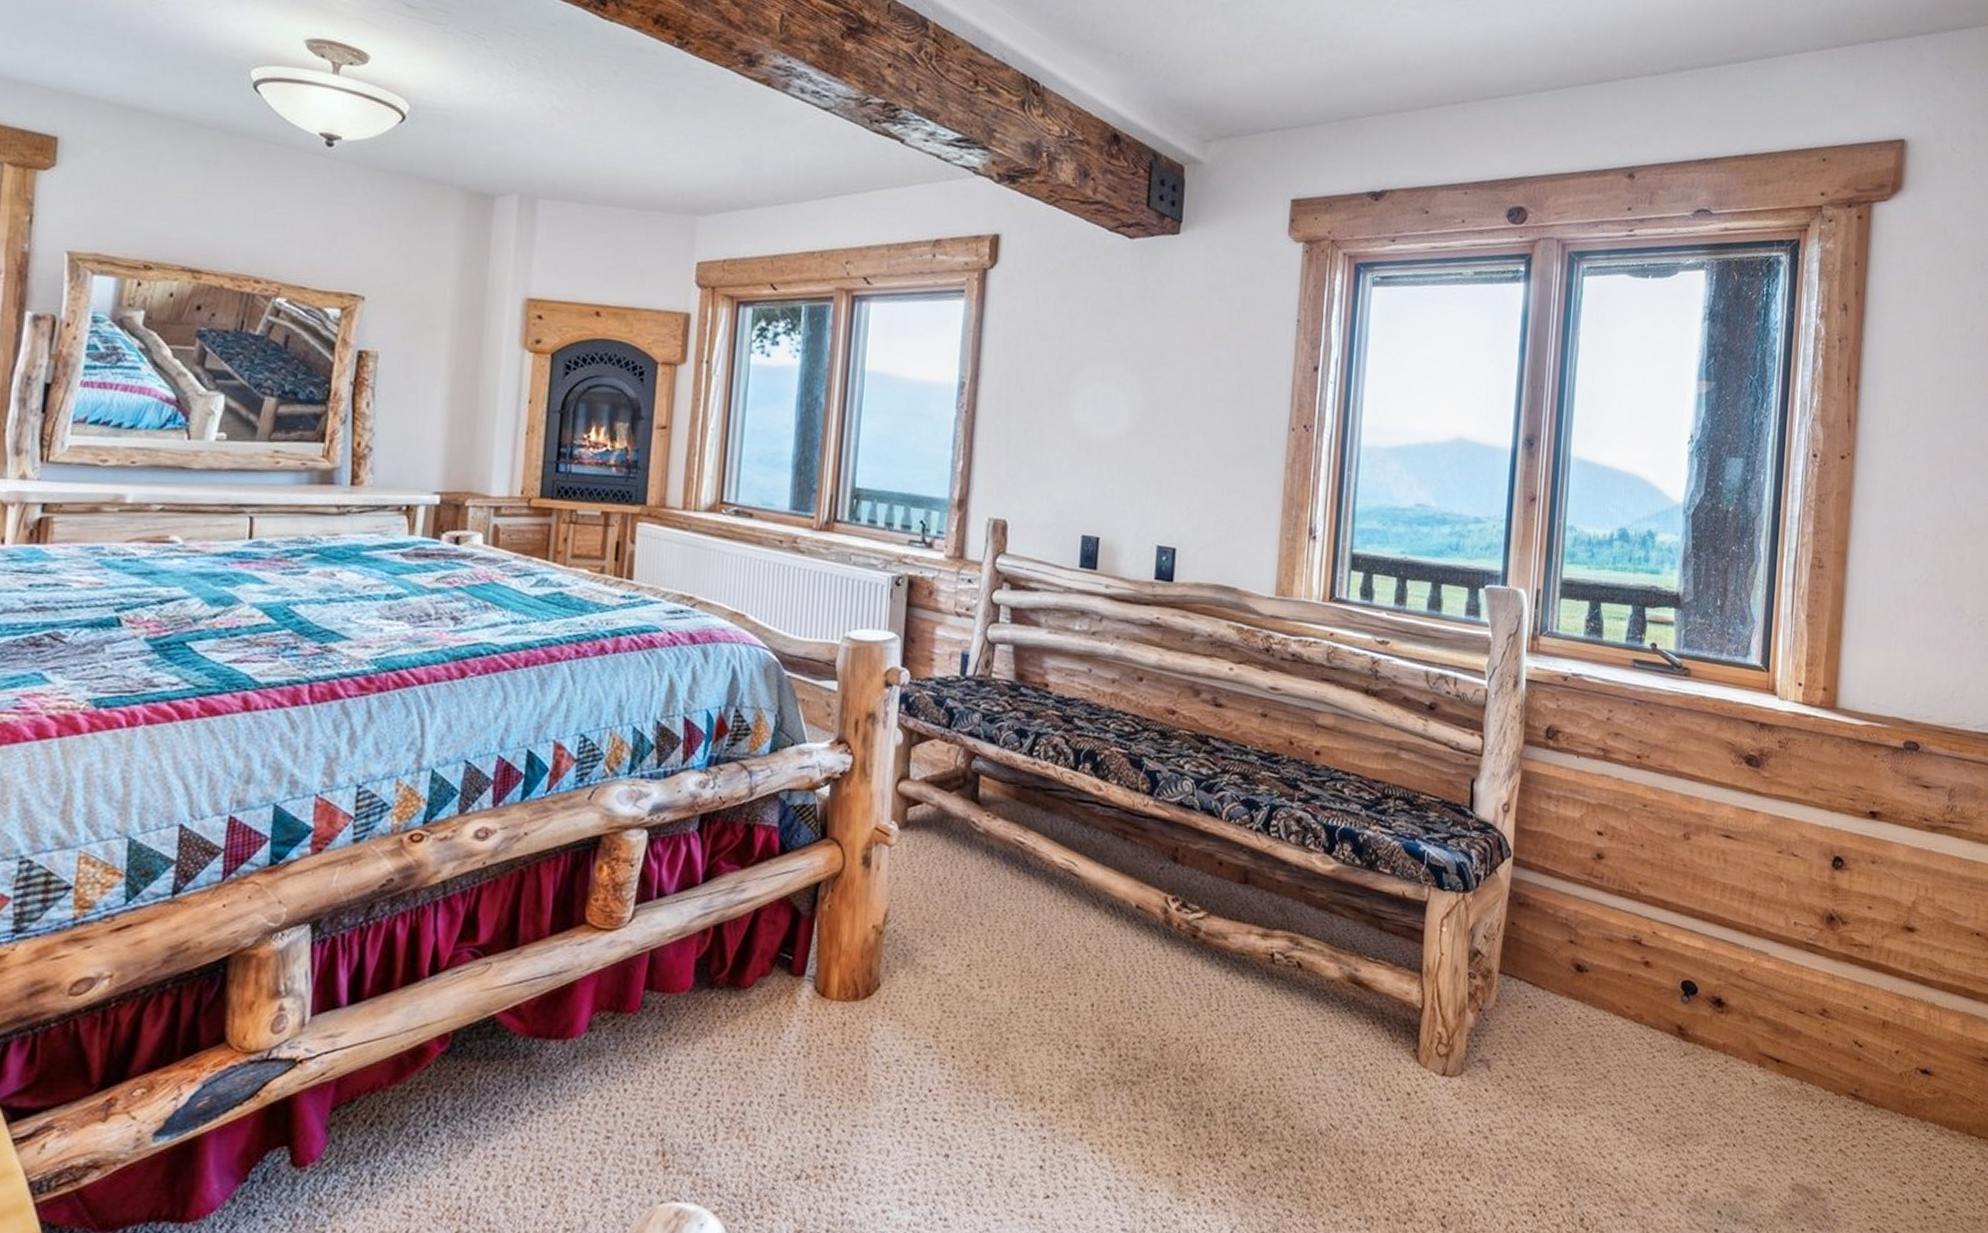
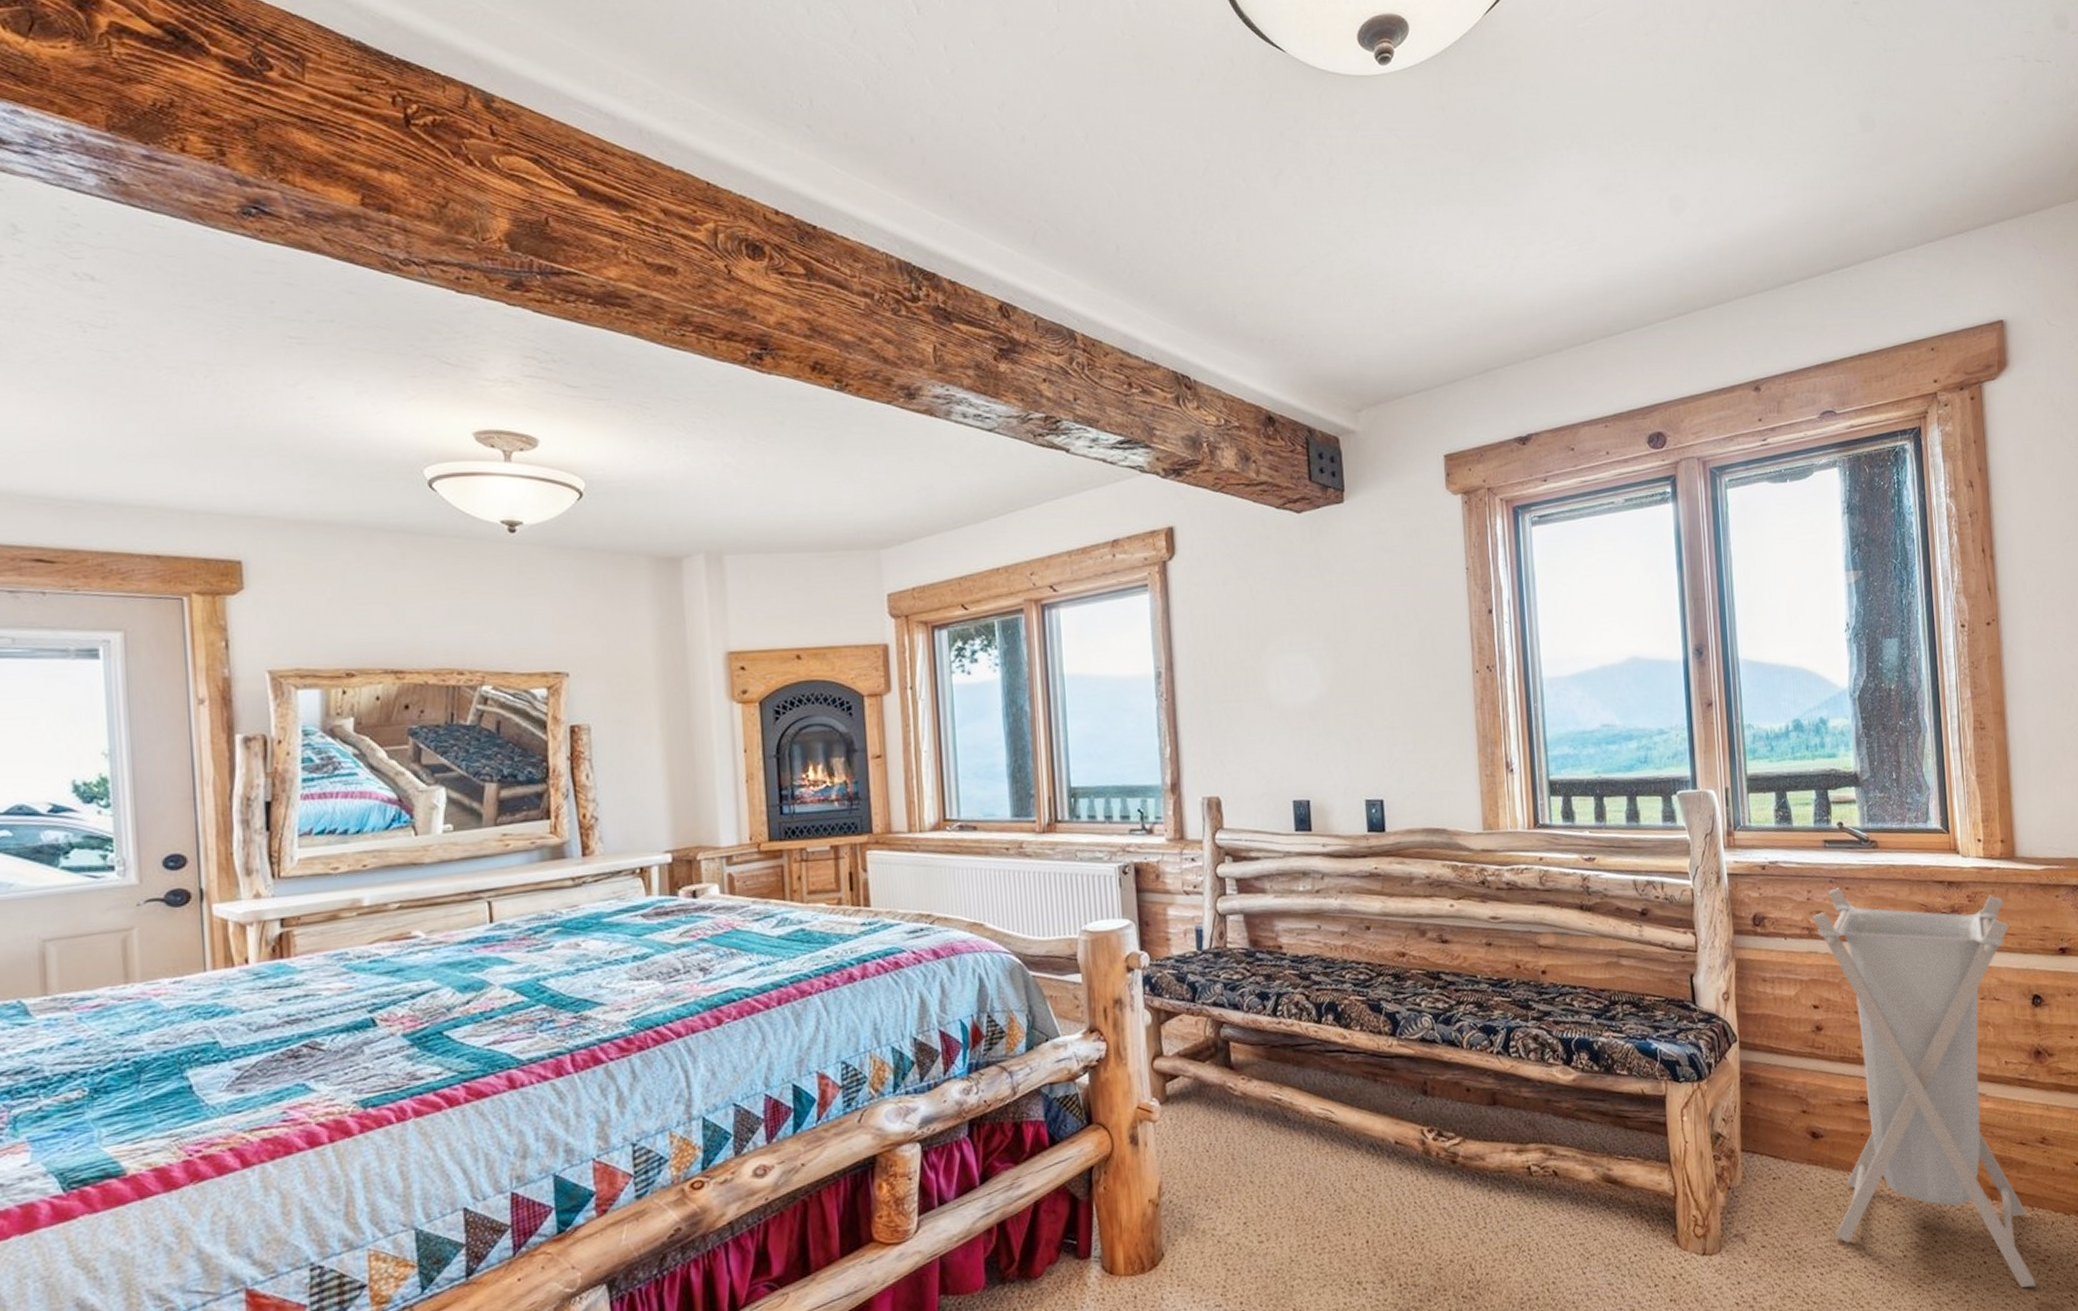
laundry hamper: none [1587,711,1819,1166] -> present [1812,888,2036,1288]

